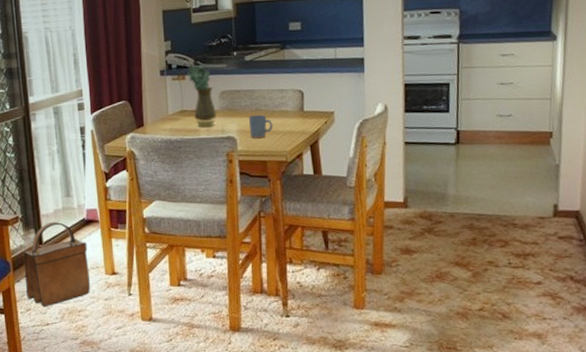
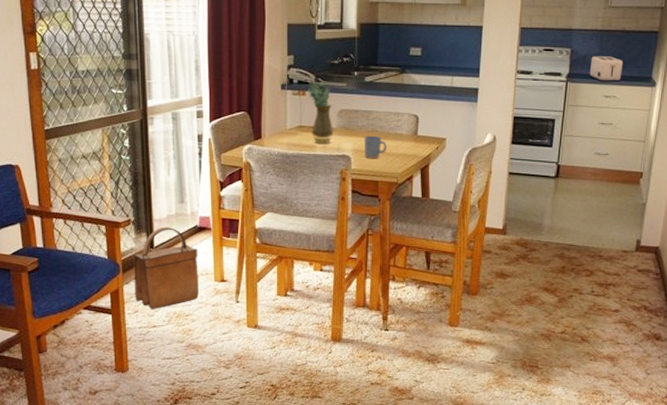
toaster: none [482,13,518,41] -> present [589,56,624,83]

